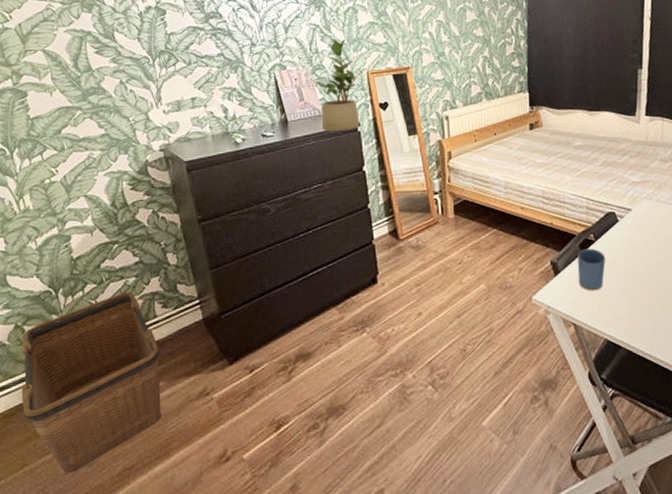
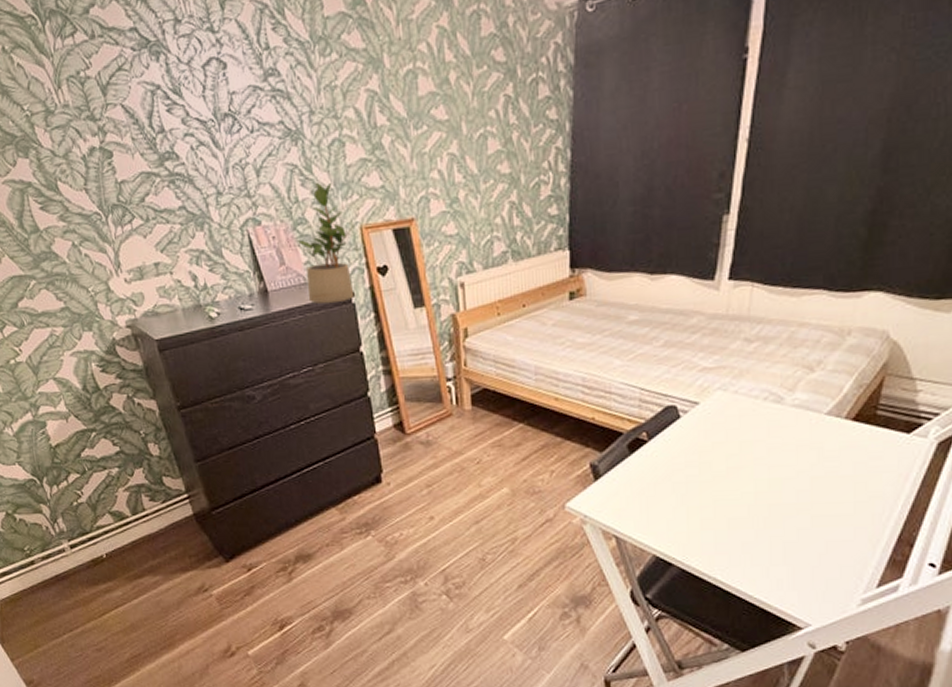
bicycle basket: present [21,292,161,473] -> none [15,483,162,656]
mug: present [577,248,606,291] -> none [623,449,661,500]

